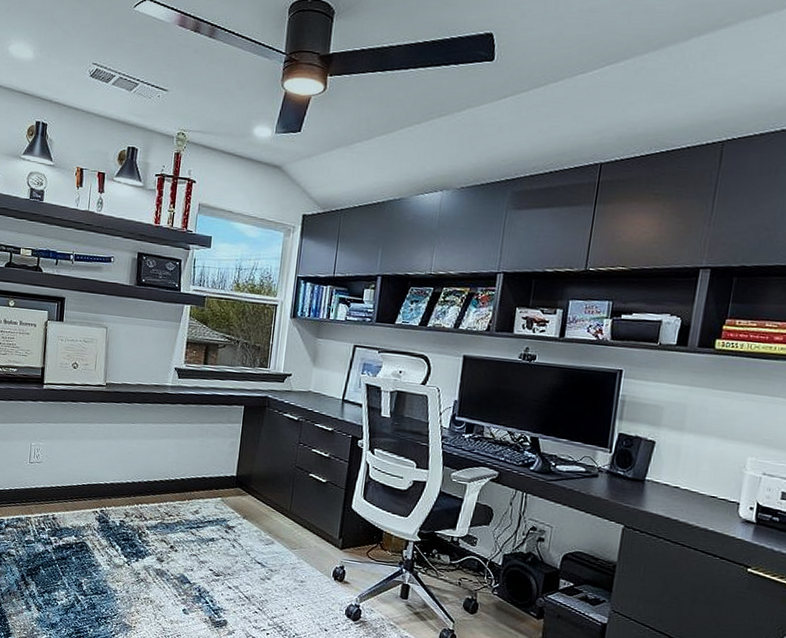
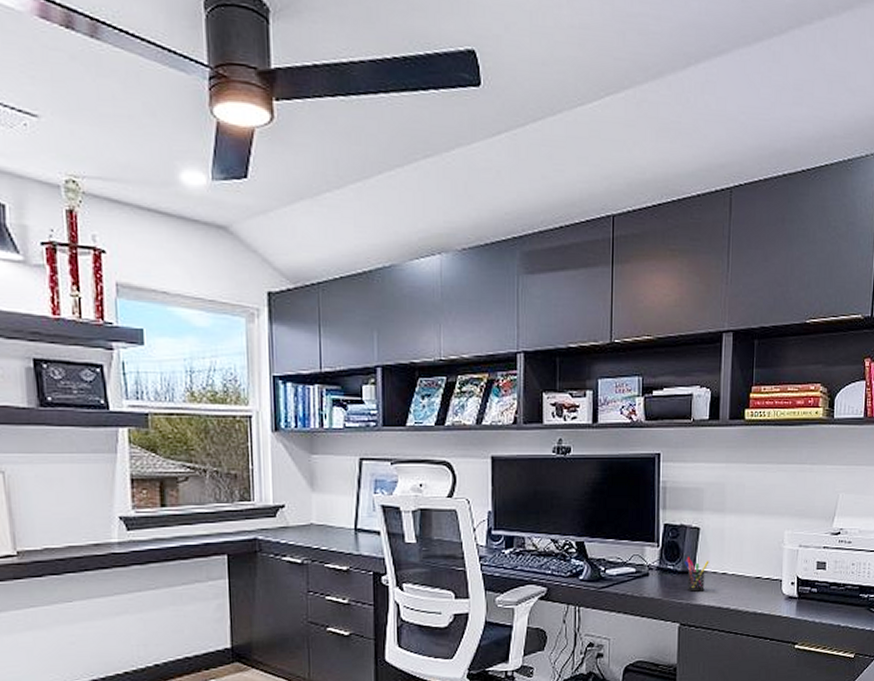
pen holder: none [635,466,662,500] -> present [685,557,709,592]

